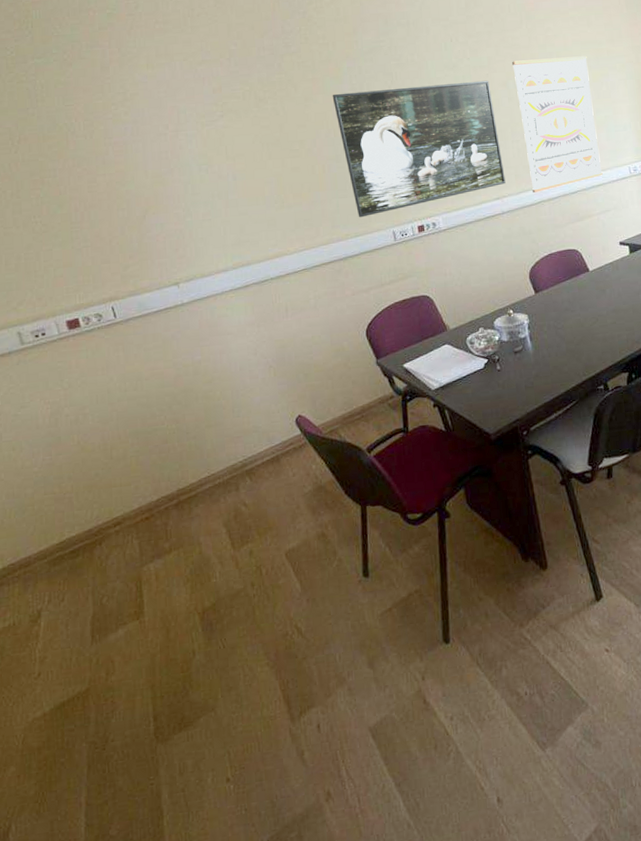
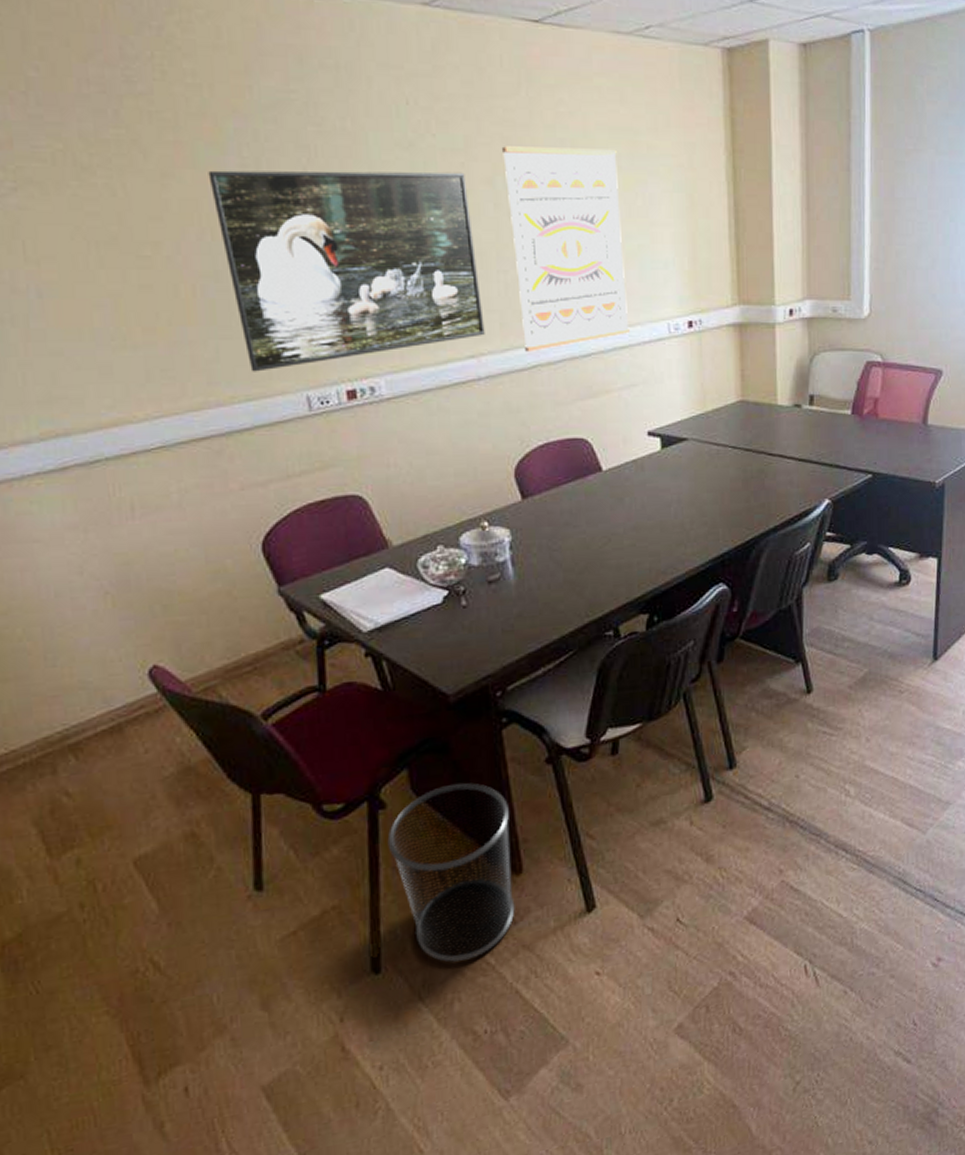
waste bin: none [451,499,544,637] -> present [387,783,515,962]

